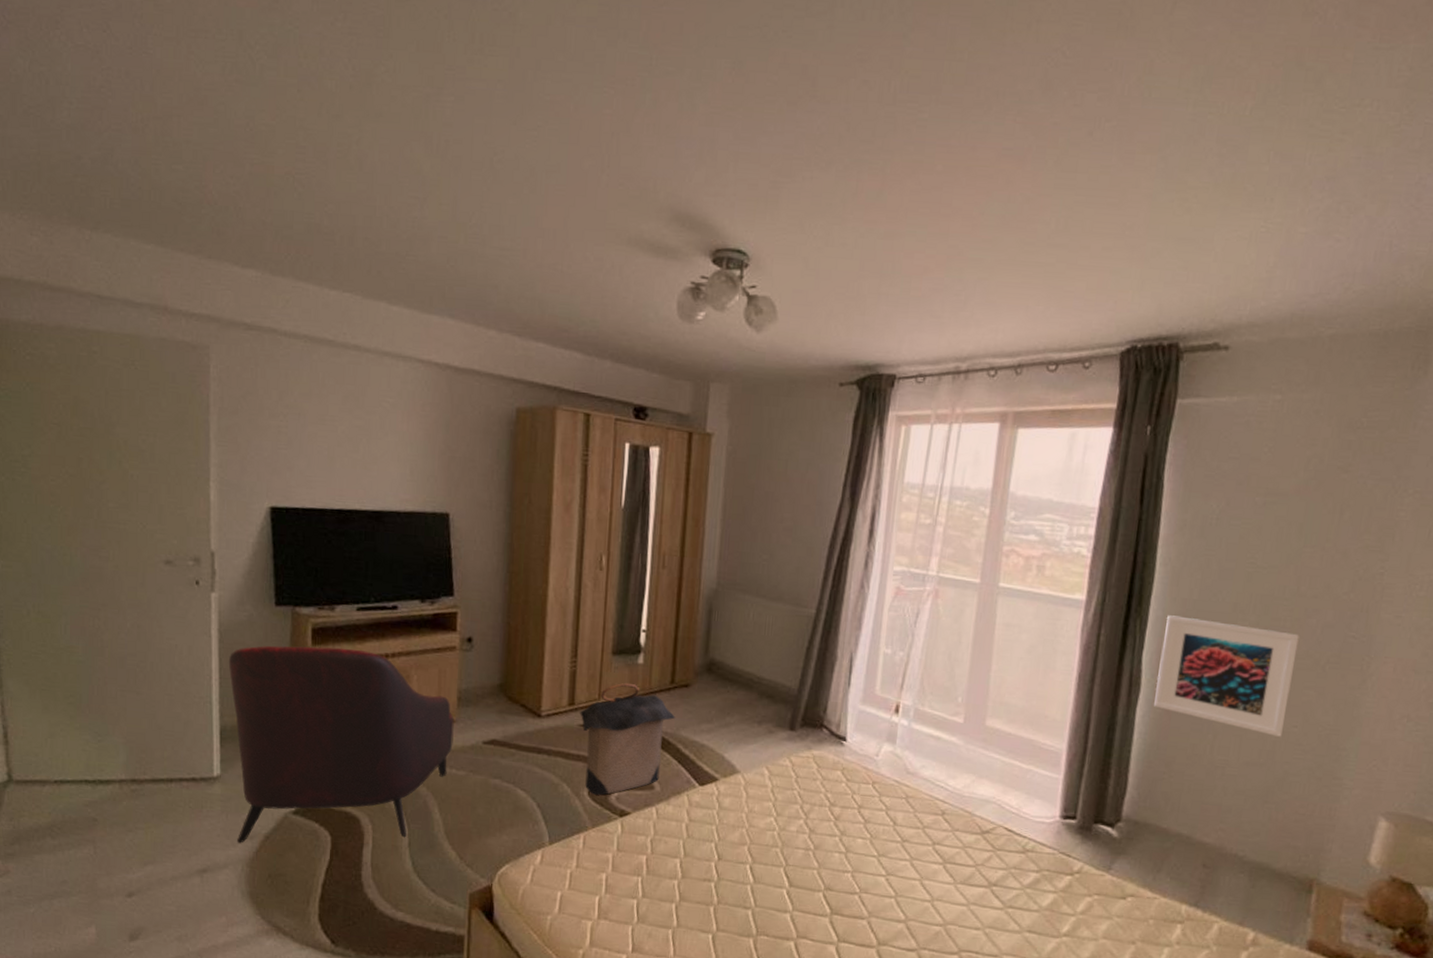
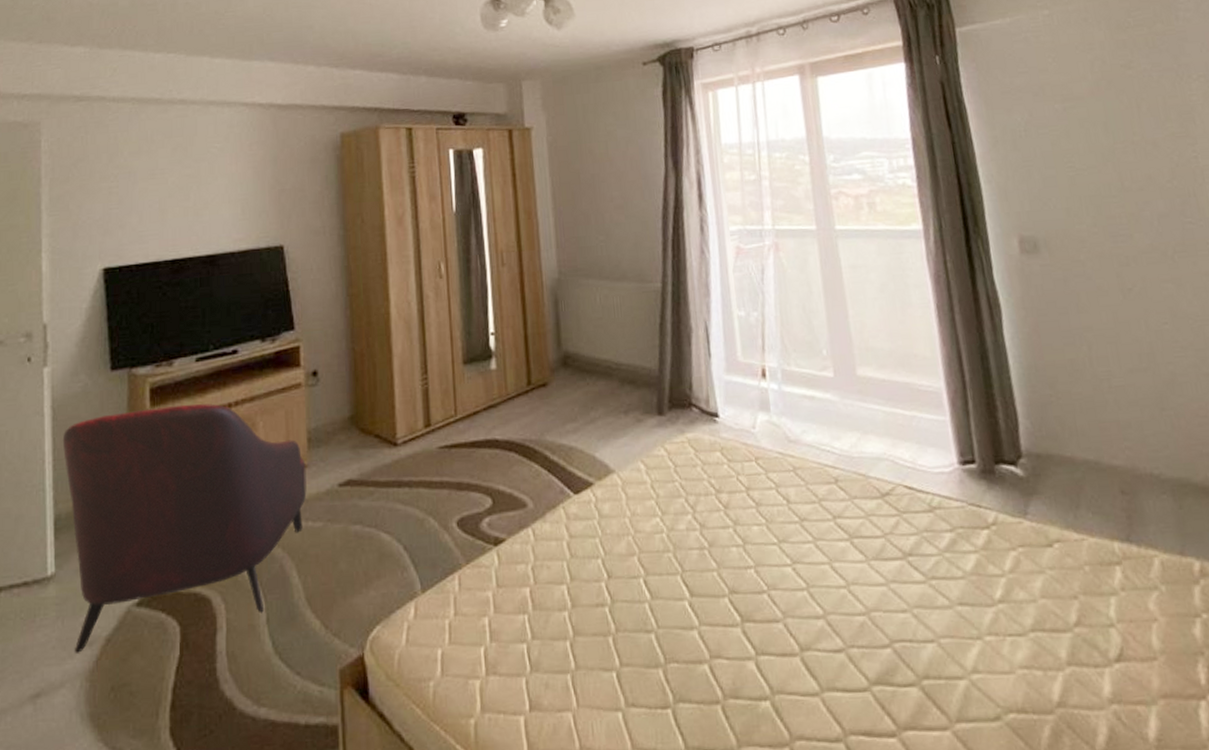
laundry hamper: present [579,682,675,795] -> none [436,392,537,525]
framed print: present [1154,615,1299,737] -> none [1006,228,1156,337]

